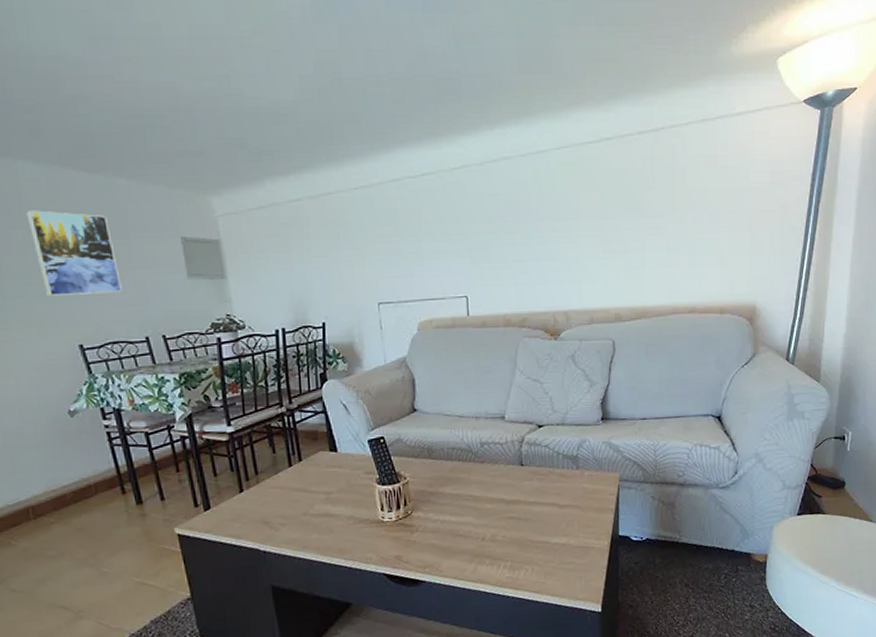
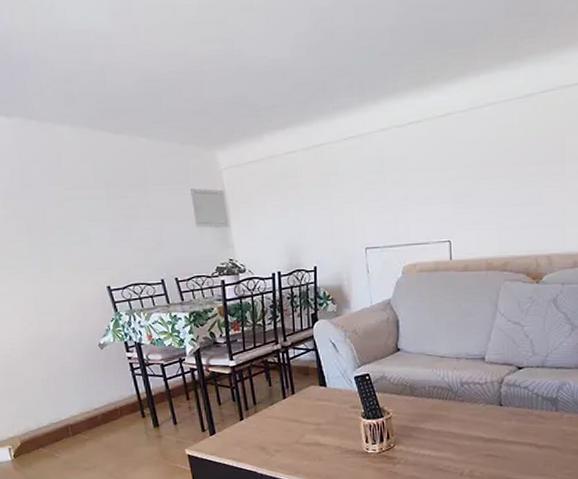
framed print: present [26,210,122,296] -> none [64,168,142,243]

